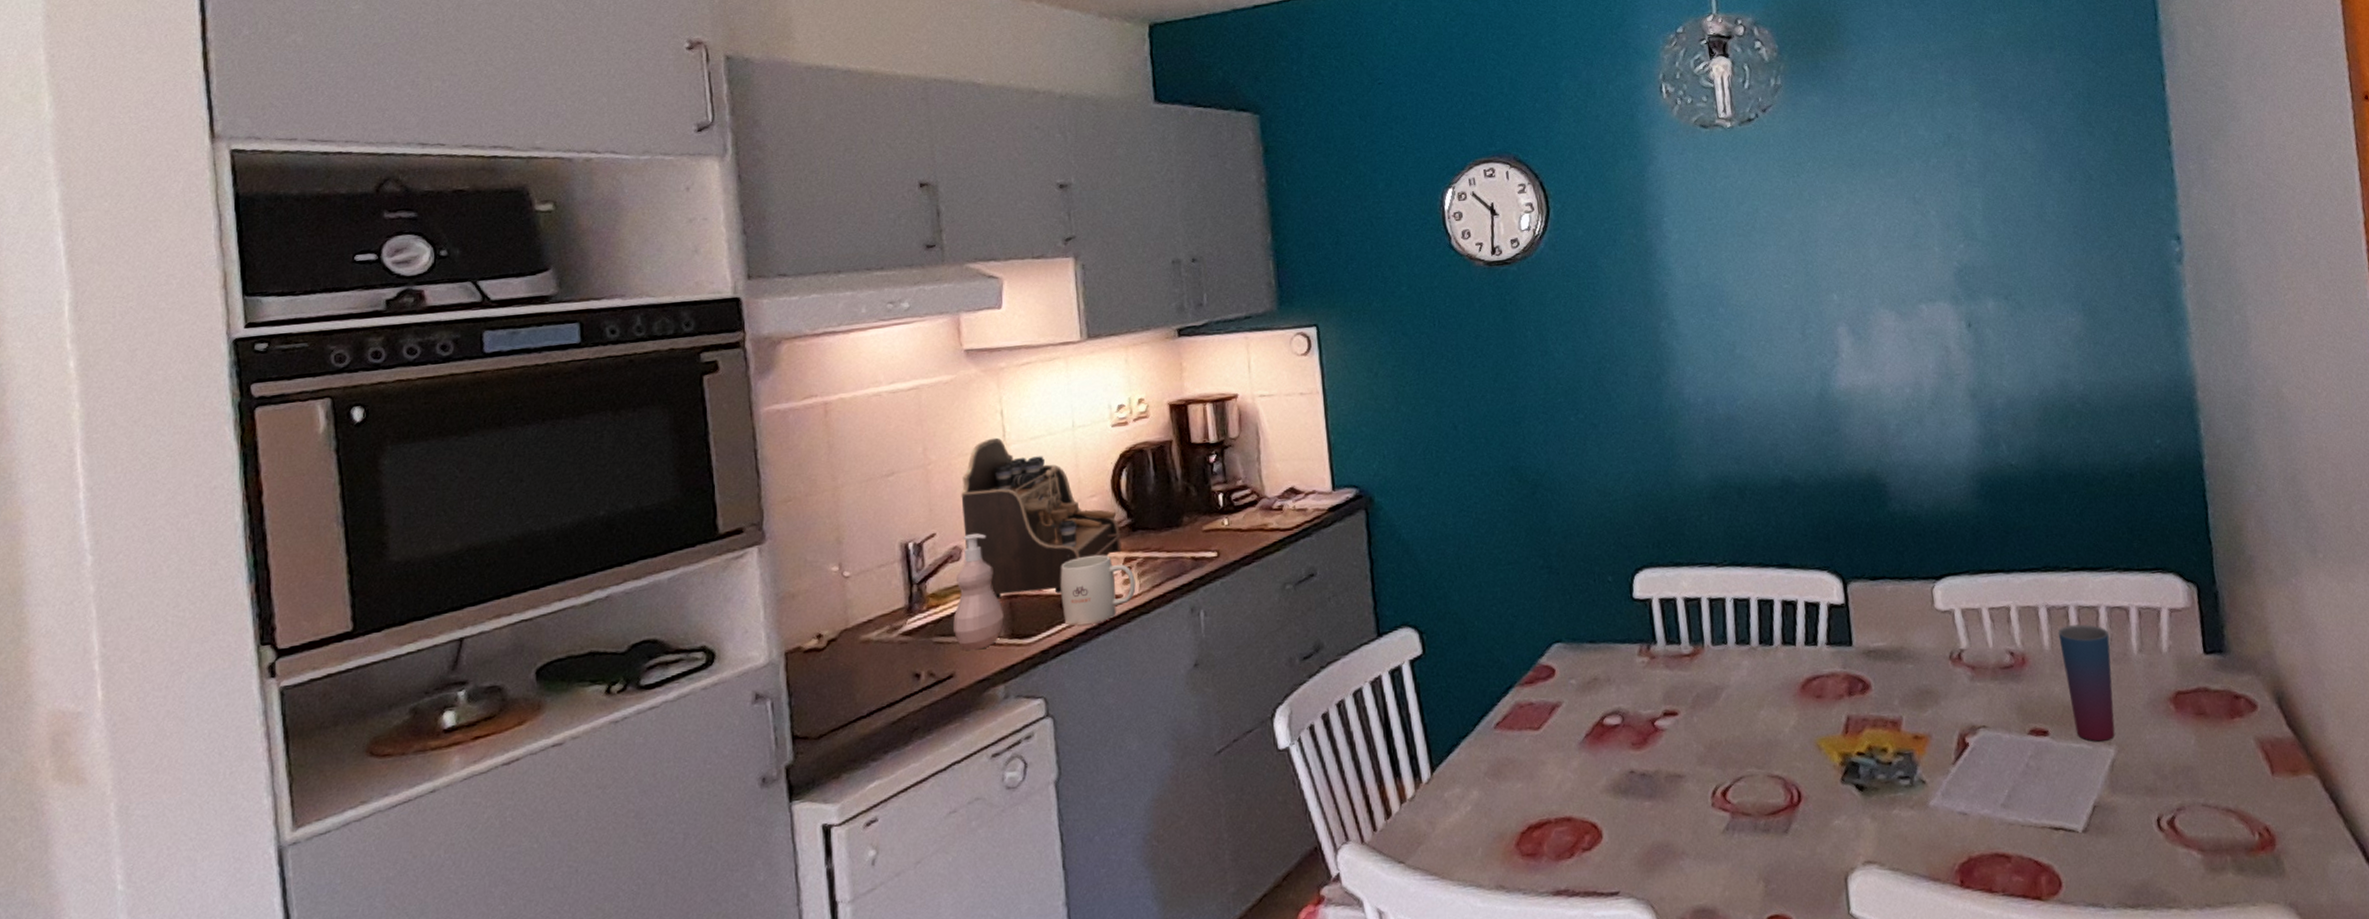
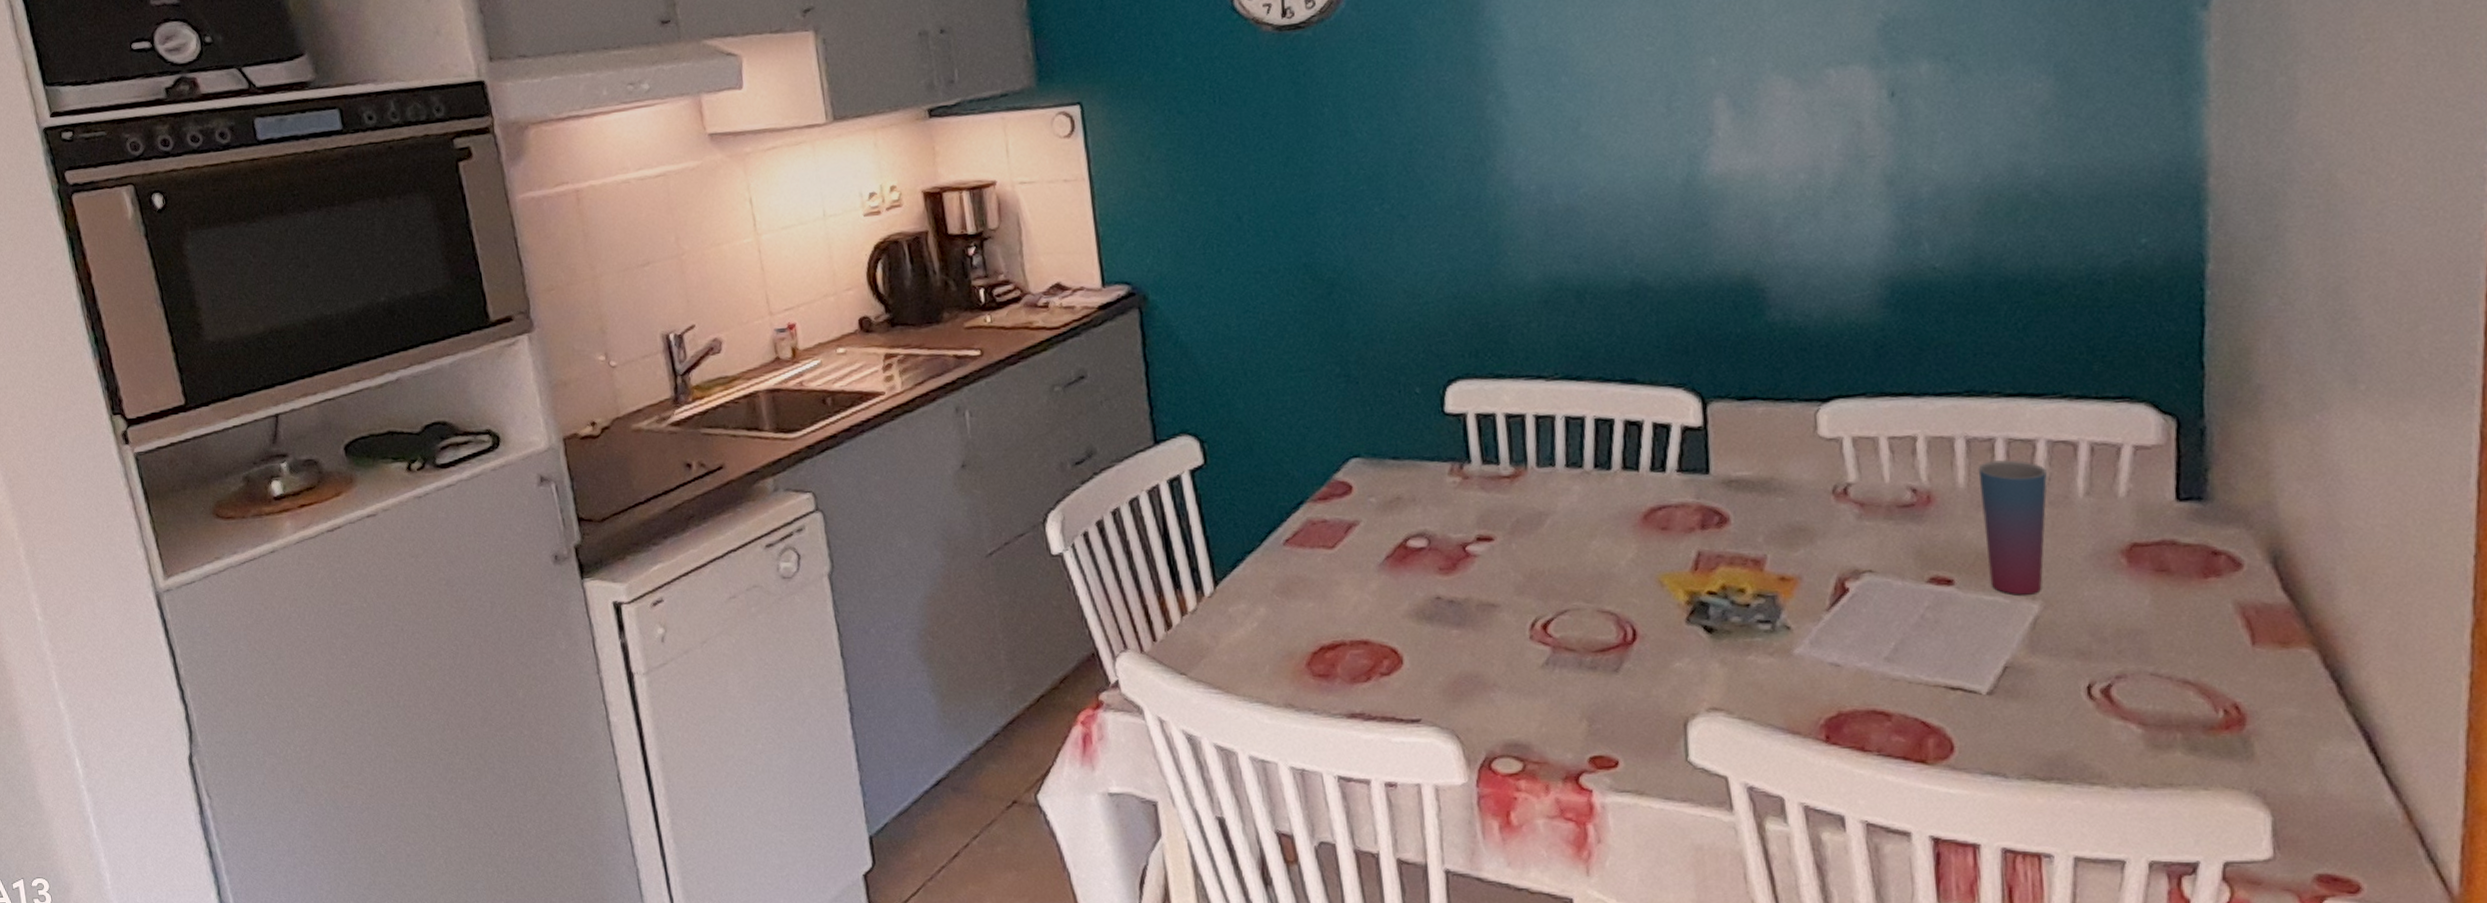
soap bottle: present [952,533,1005,651] -> none [718,326,769,444]
spice rack: present [961,437,1122,598] -> none [716,227,881,392]
mug: present [1060,554,1136,626] -> none [820,350,898,423]

